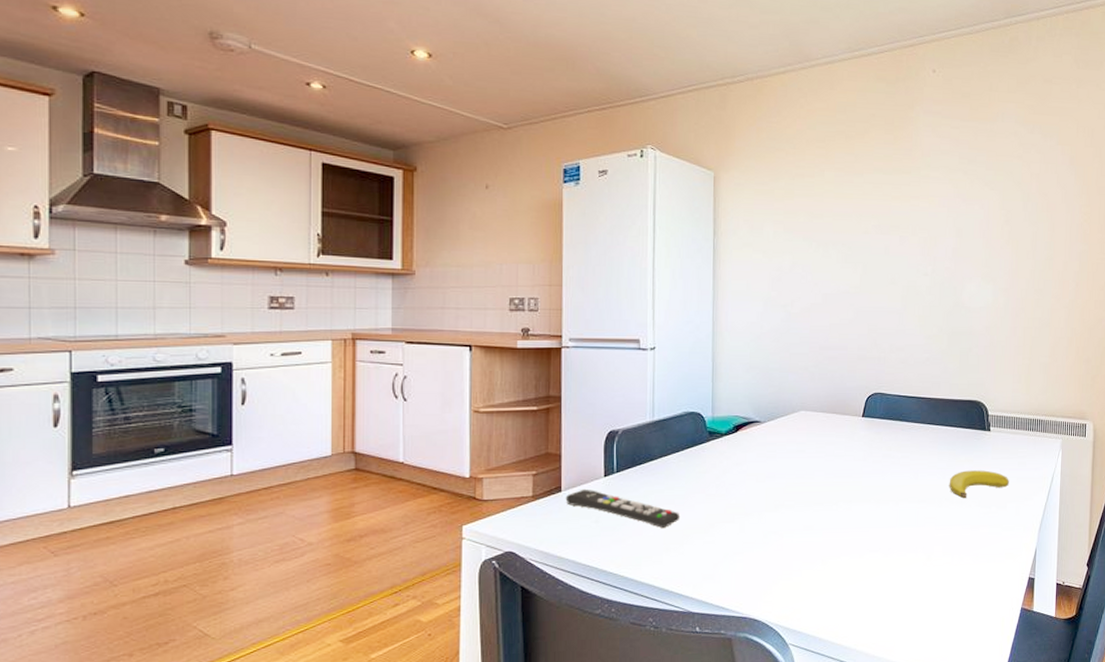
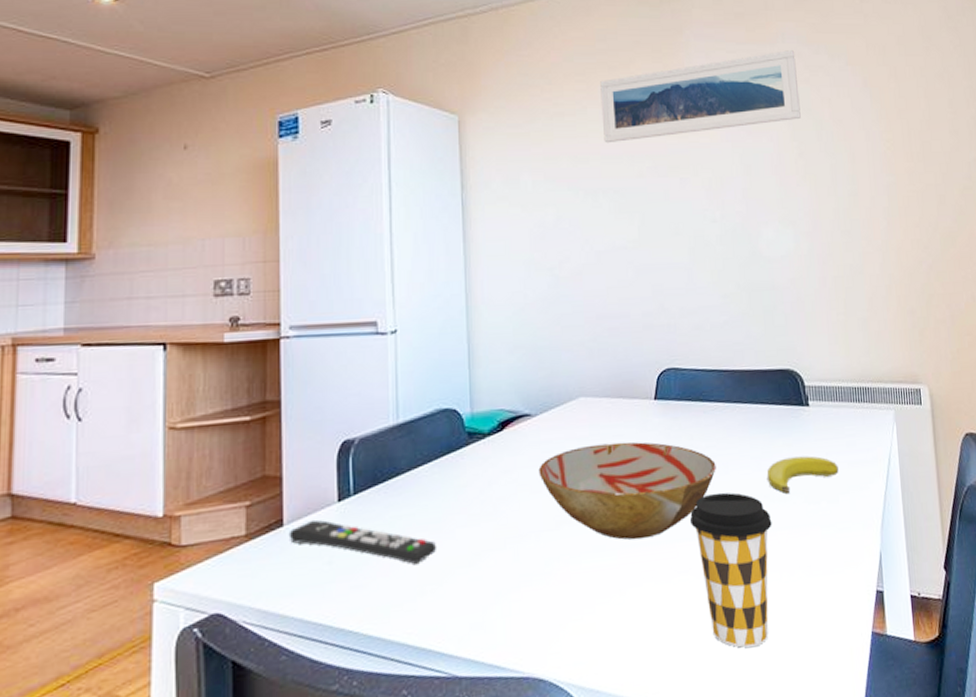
bowl: none [764,448,908,524] -> present [538,442,716,540]
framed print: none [837,128,1012,203] -> present [600,50,801,143]
coffee cup: none [883,493,950,610] -> present [690,492,772,648]

